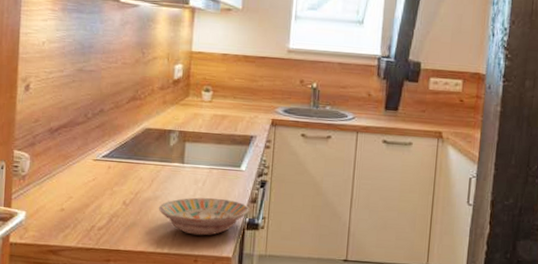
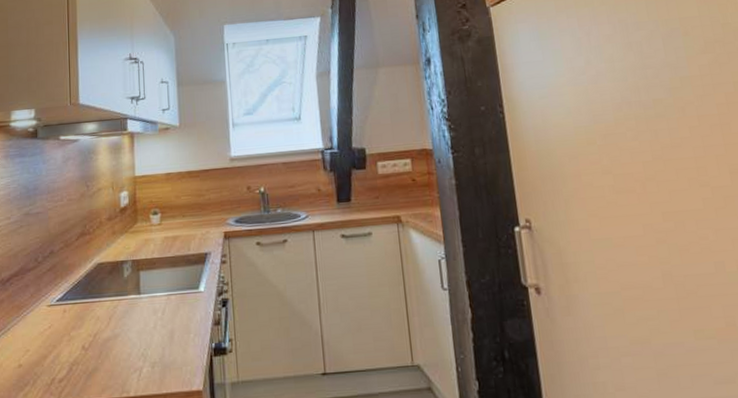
bowl: present [158,197,249,236] -> none [119,326,214,372]

